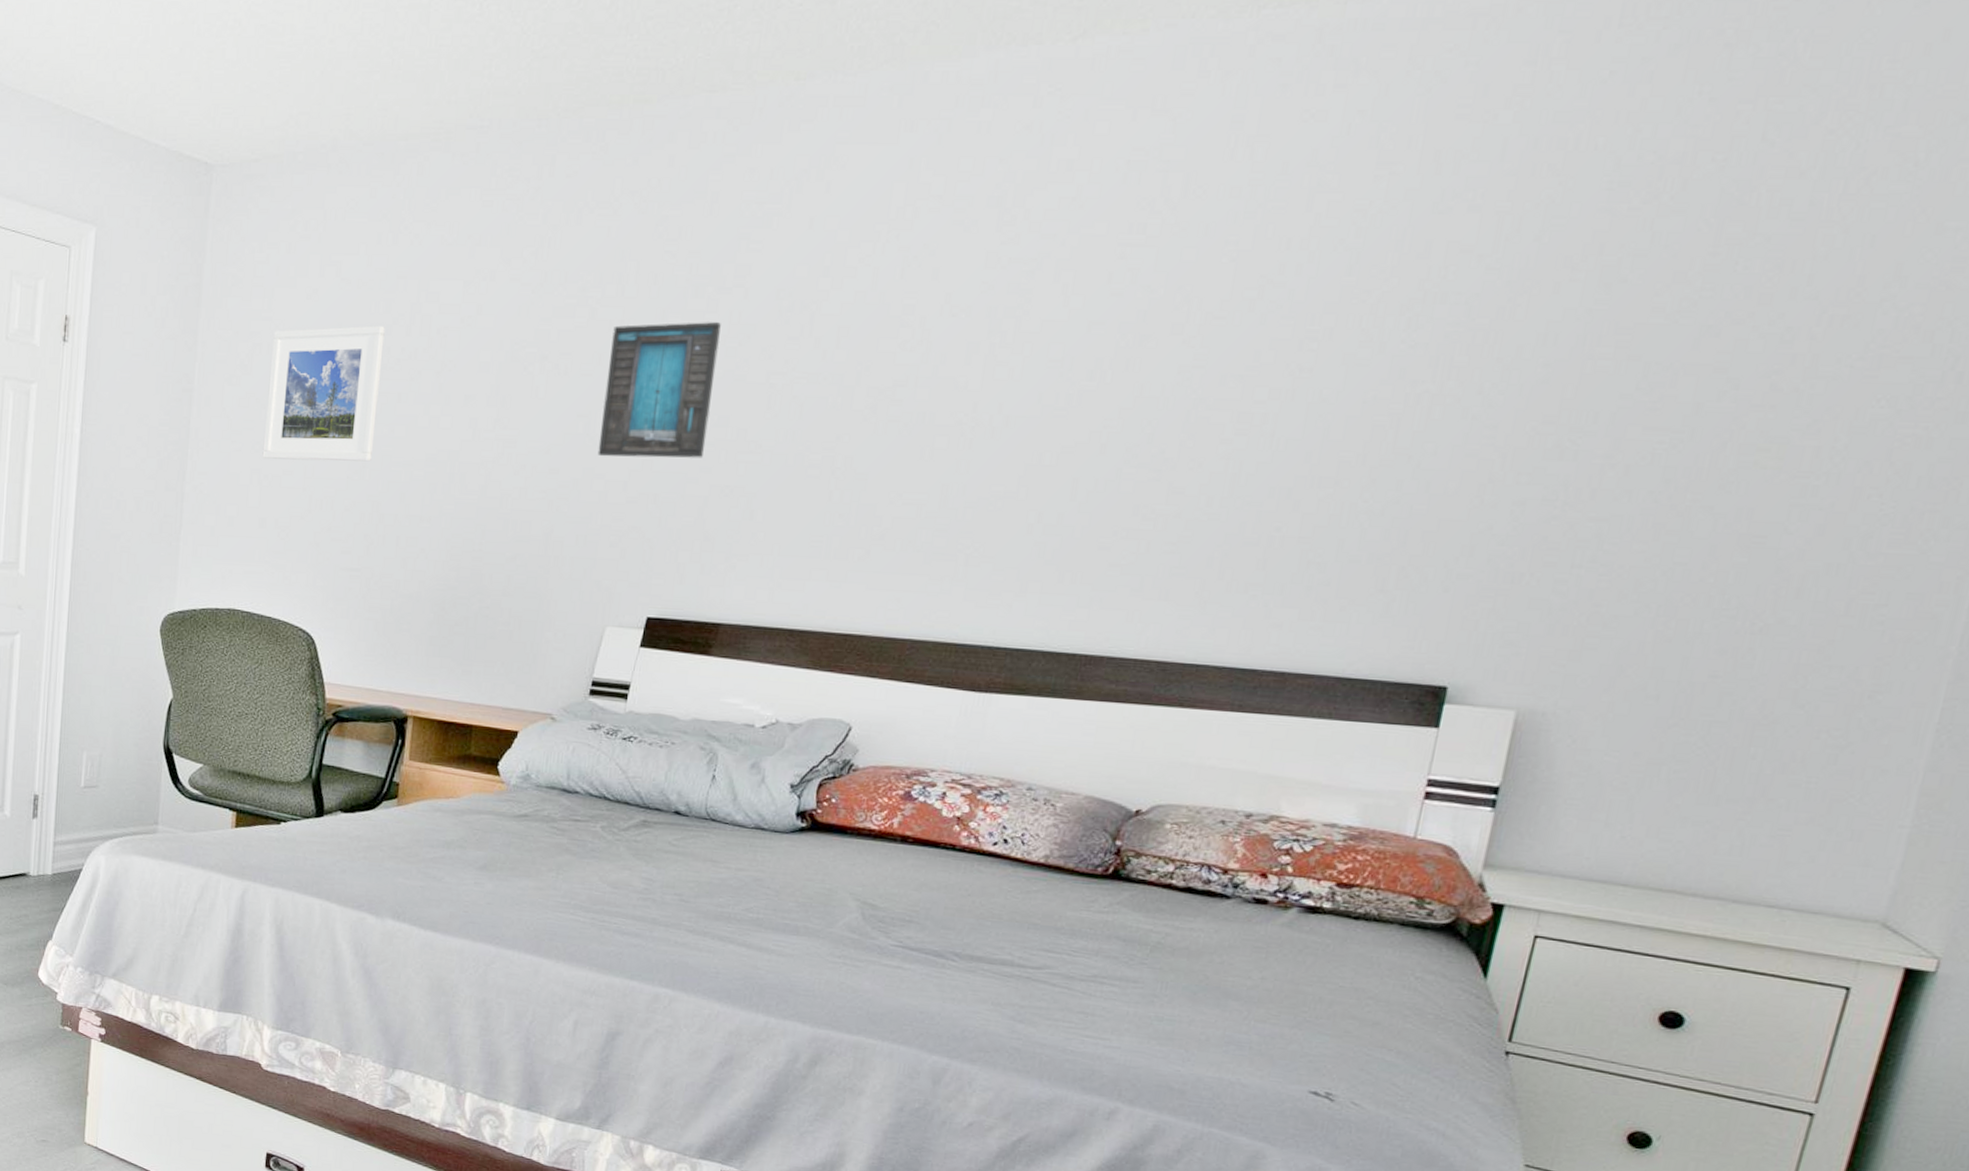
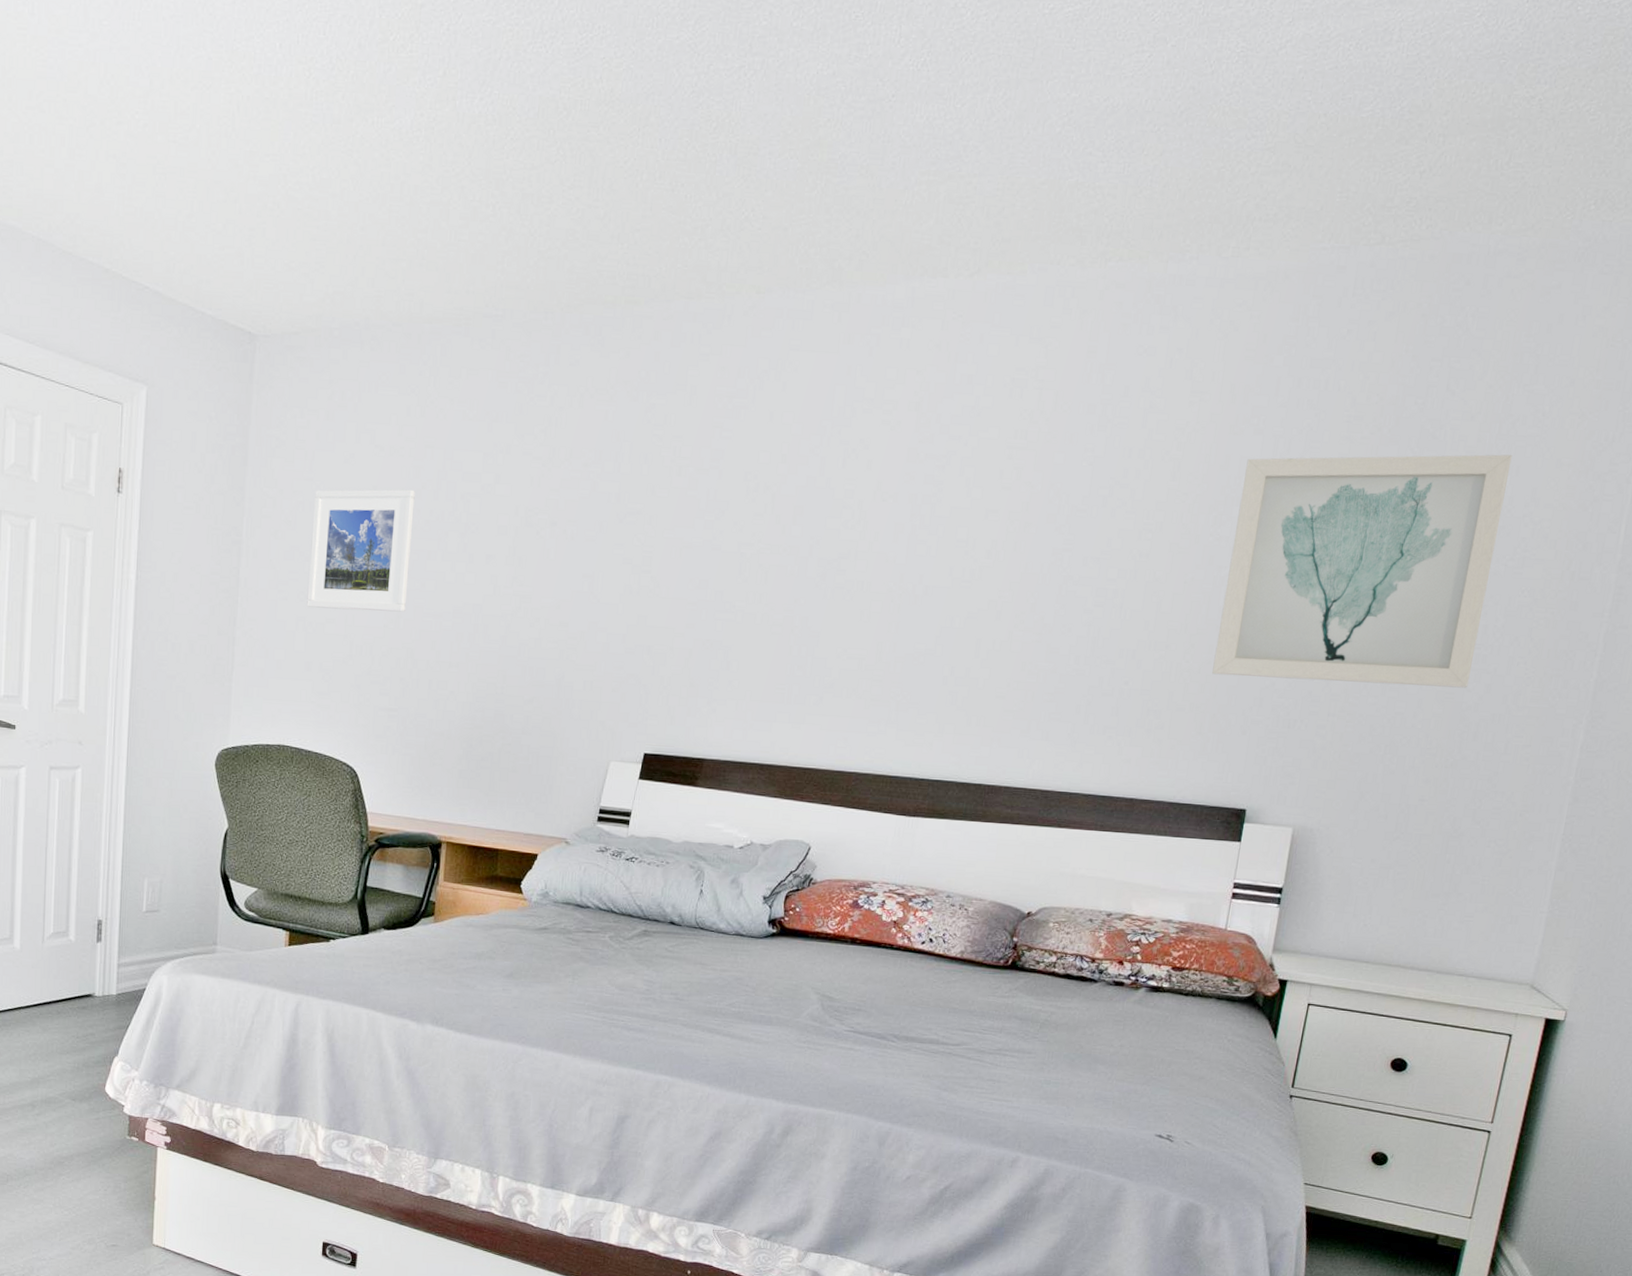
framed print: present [597,322,721,458] -> none [600,497,700,616]
wall art: none [1401,220,1865,530] -> present [1212,454,1512,688]

